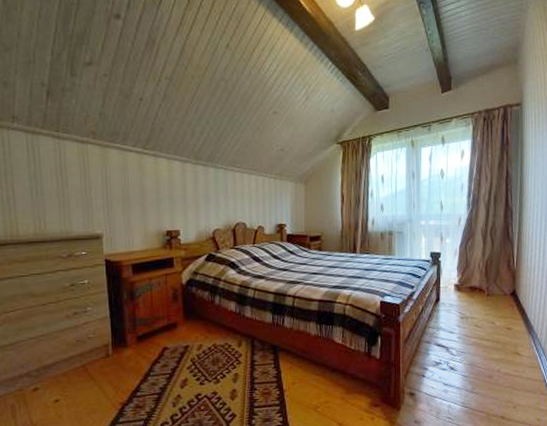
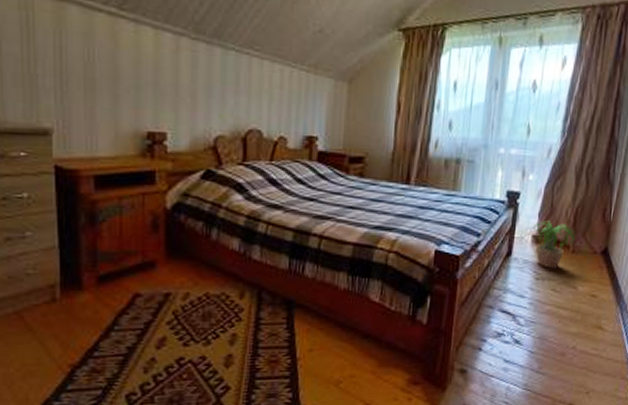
potted plant: none [451,272,489,309] -> present [528,220,576,269]

